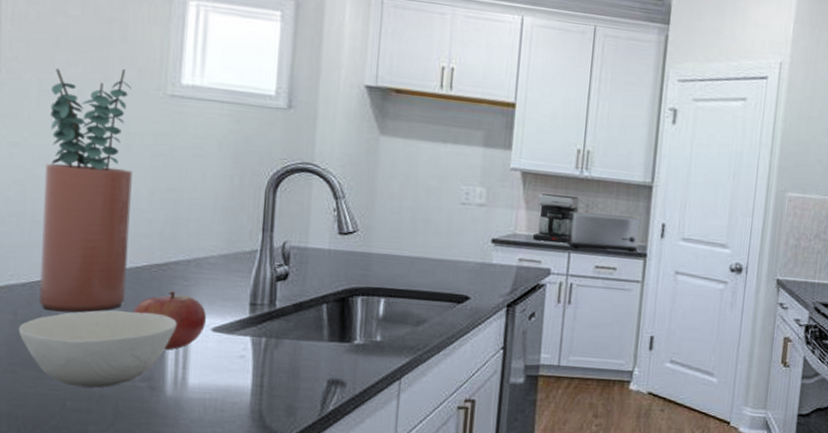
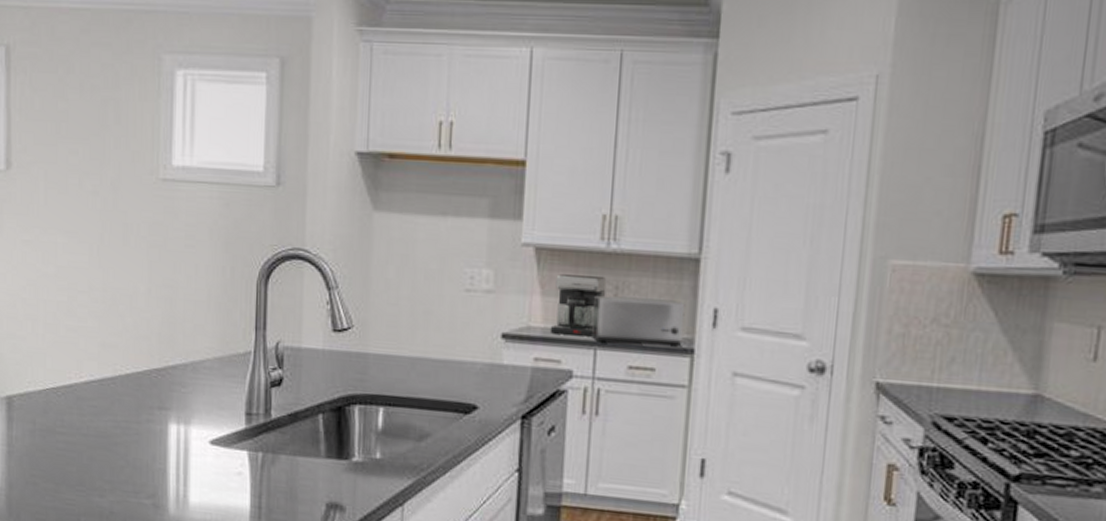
bowl: present [18,310,177,388] -> none [37,419,177,504]
vase: present [39,69,134,312] -> none [53,154,132,422]
fruit: present [133,290,206,350] -> none [136,398,204,465]

